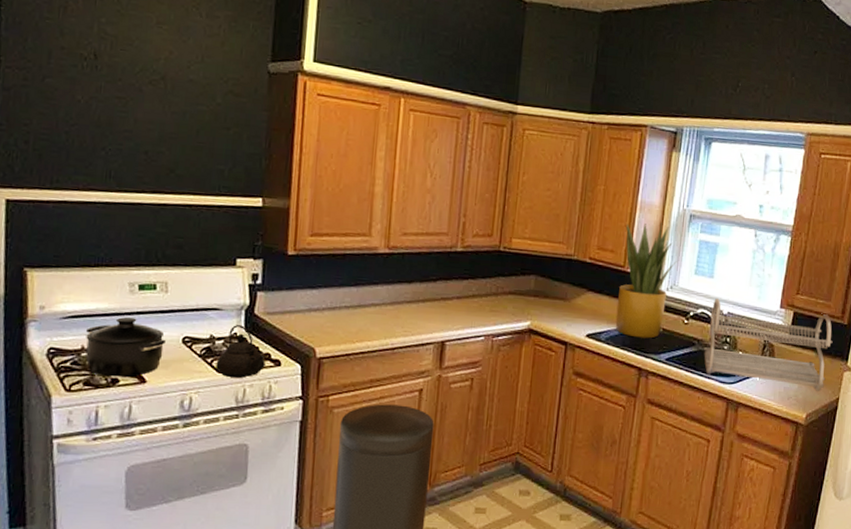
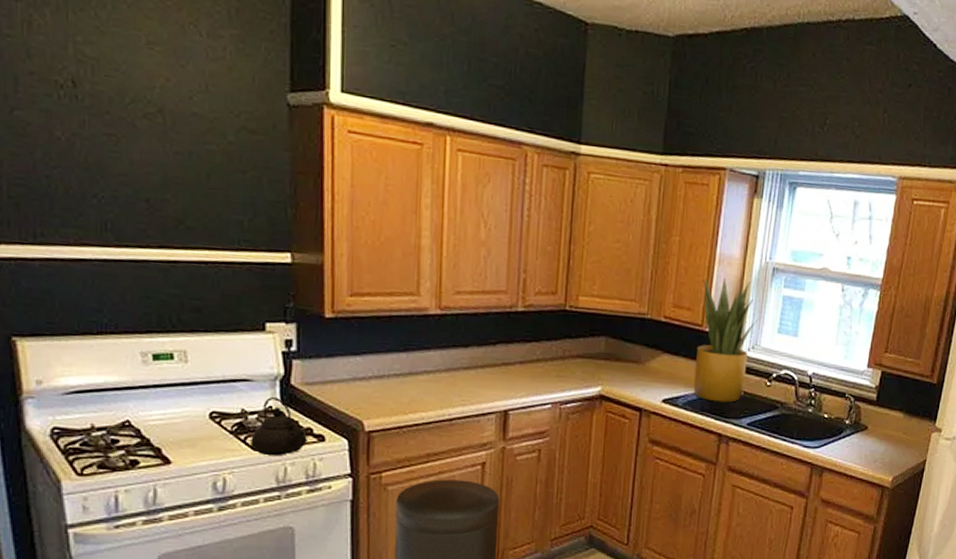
saucepan: present [85,317,166,378] -> none [95,391,190,459]
dish rack: present [703,298,833,393] -> none [786,357,921,455]

